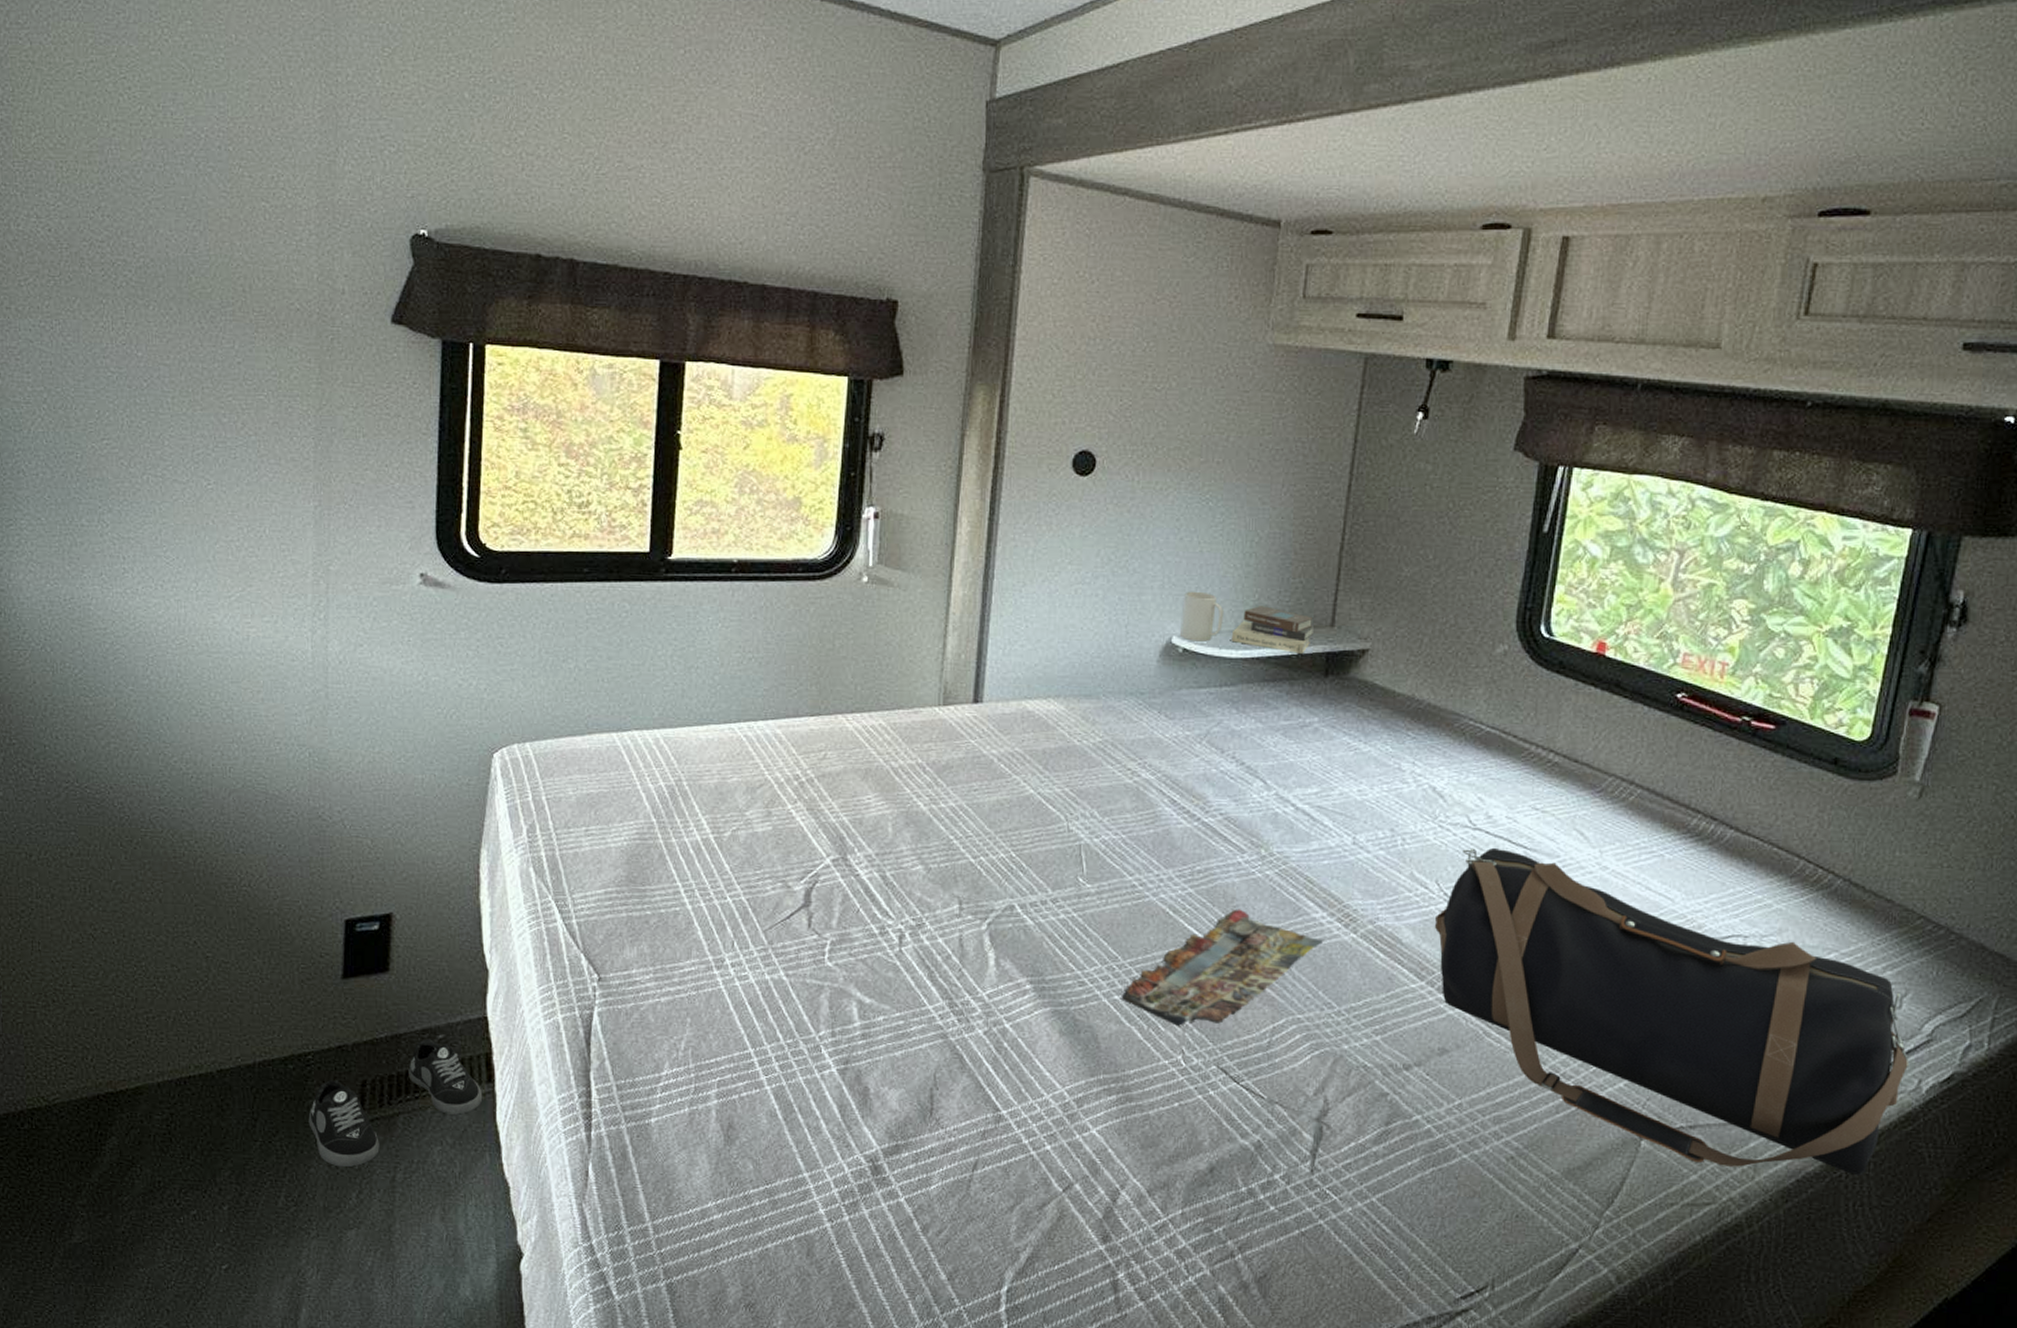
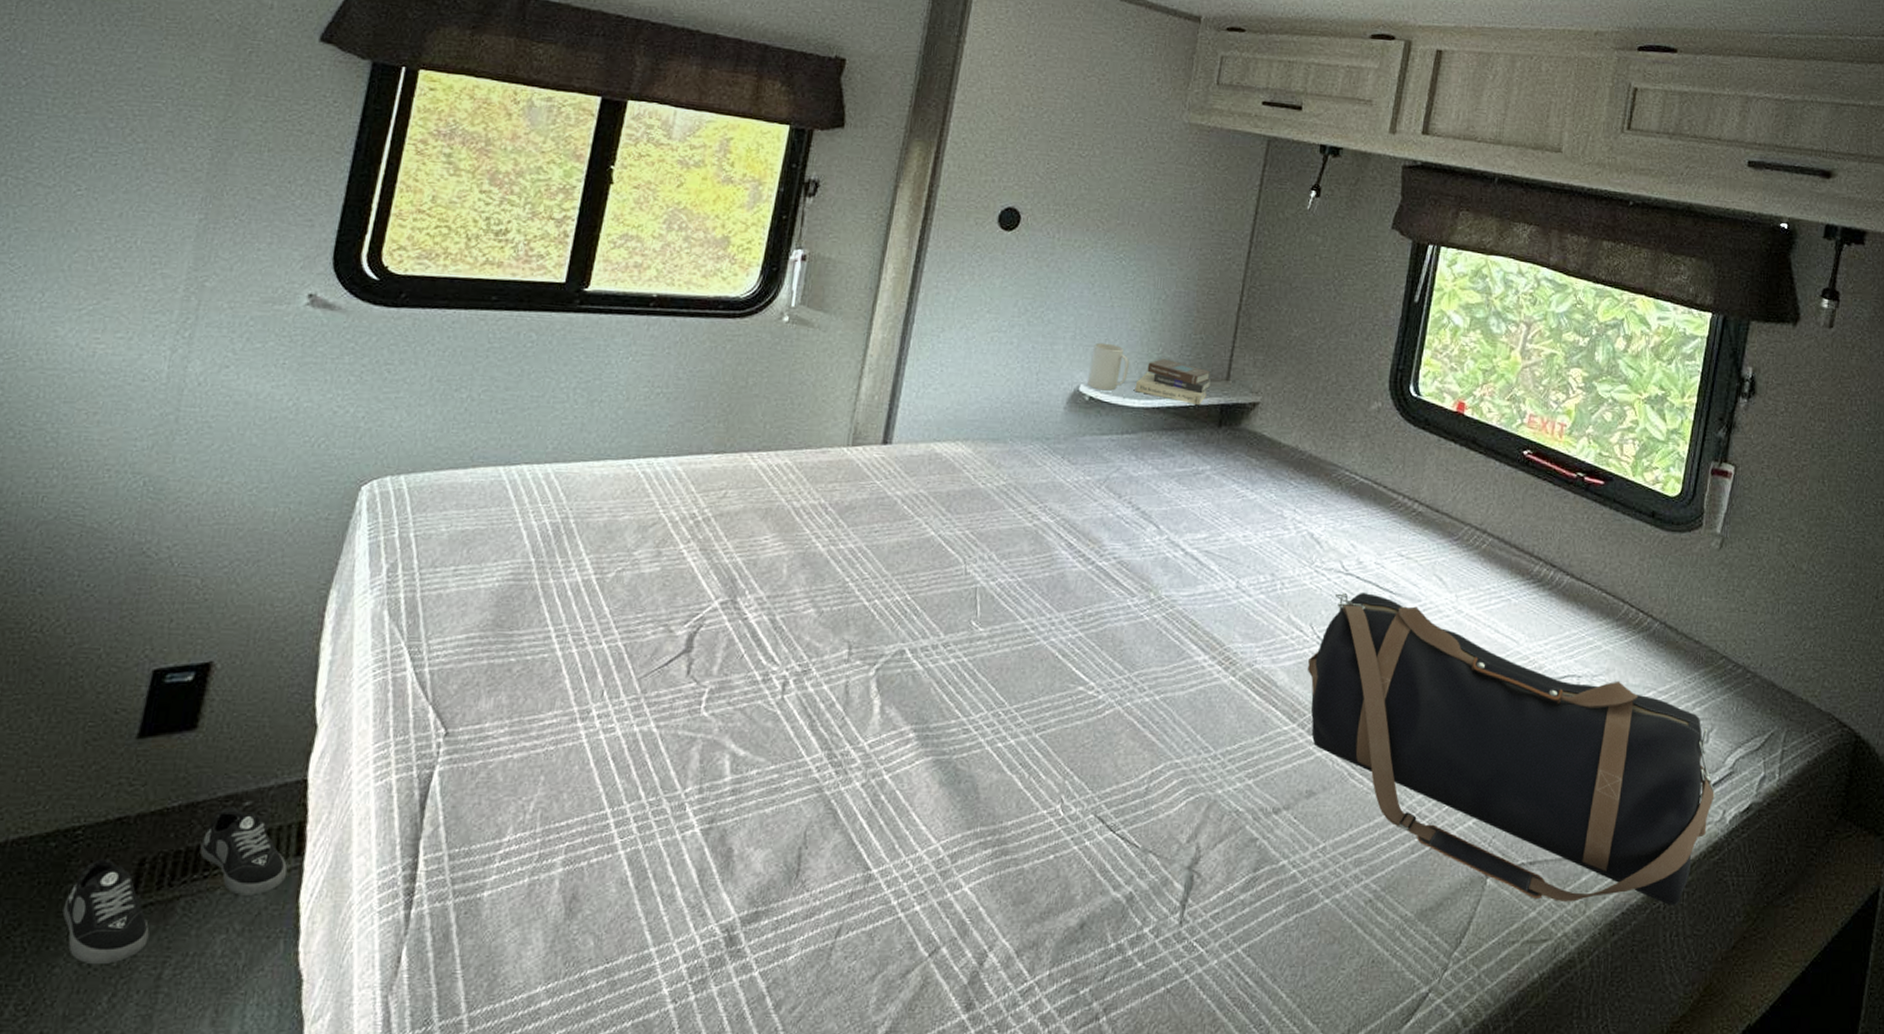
magazine: present [1121,909,1324,1026] -> none [1004,652,1205,774]

